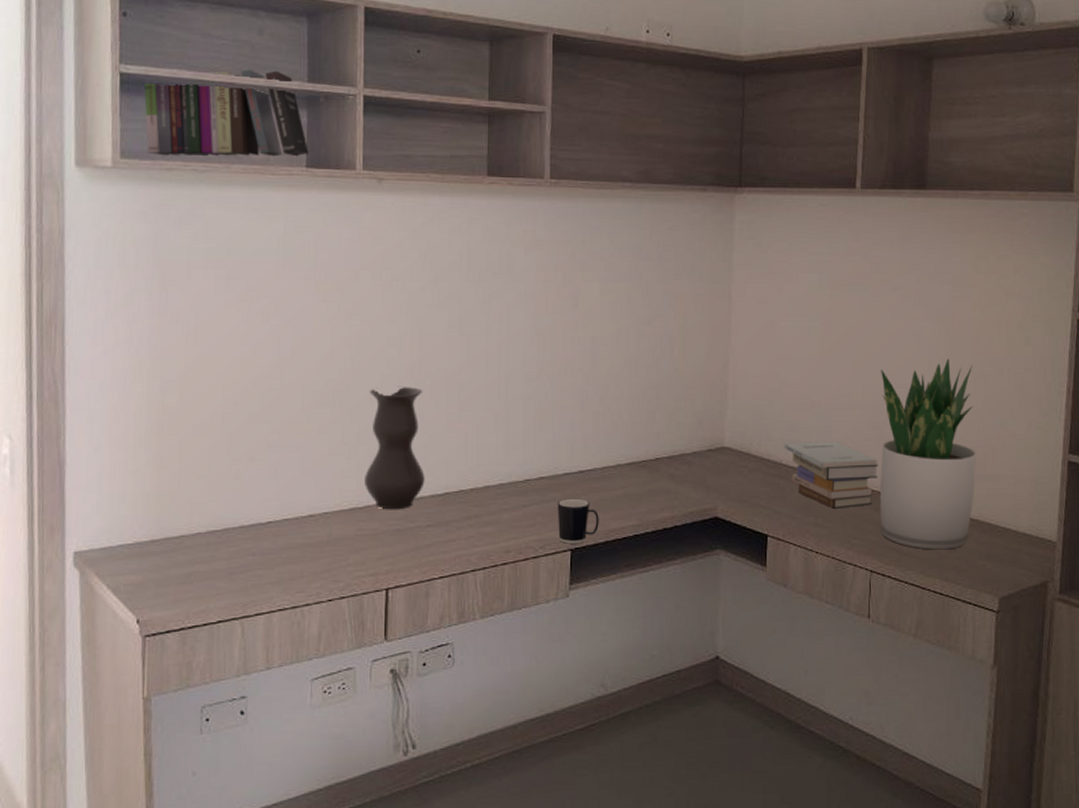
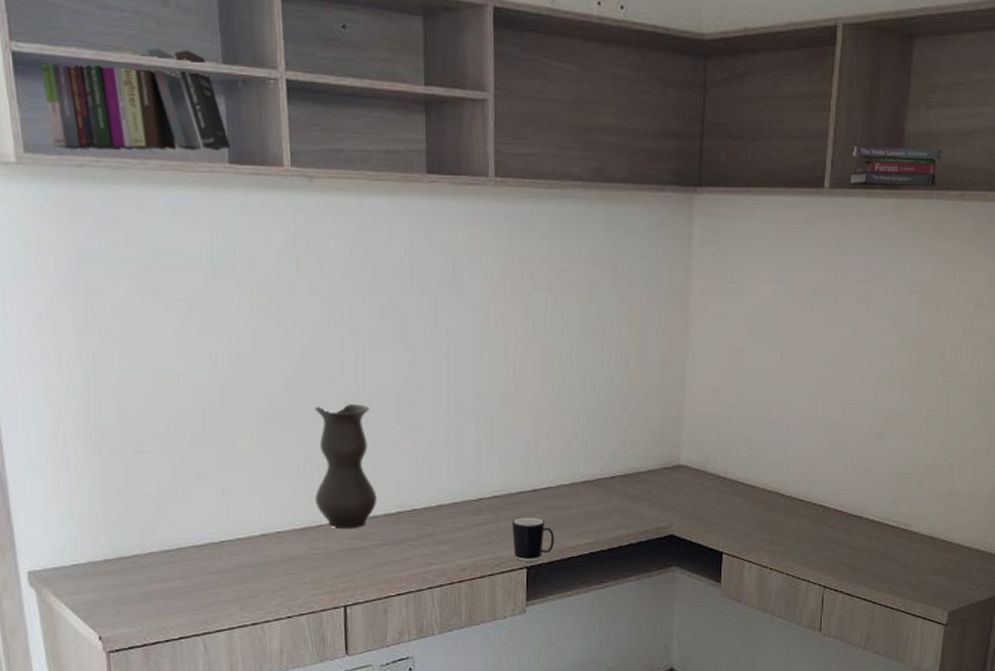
books: present [784,442,879,509] -> none [741,459,836,526]
planter: present [879,358,977,550] -> none [835,373,937,566]
books: none [880,151,965,188] -> present [849,146,943,187]

